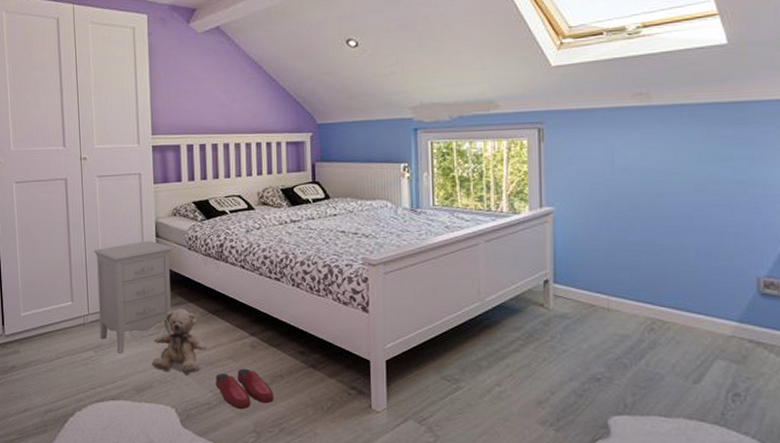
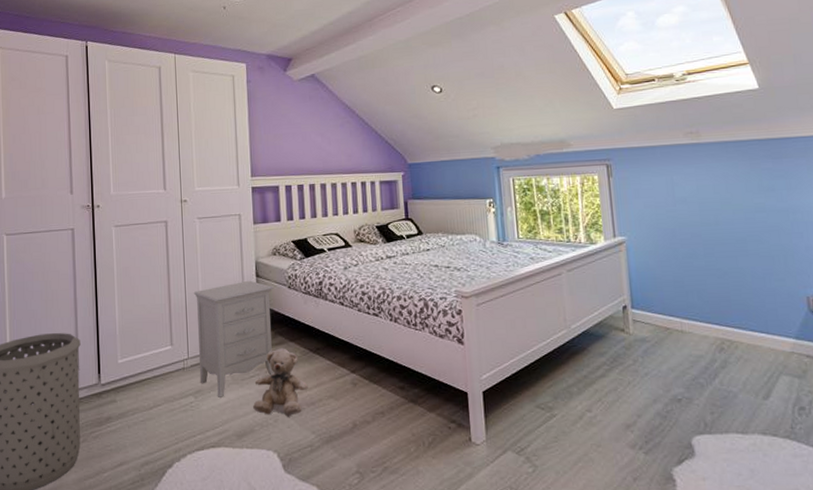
slippers: present [215,368,274,409] -> none [317,407,376,449]

